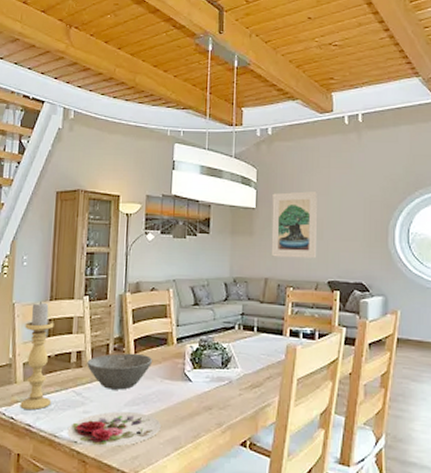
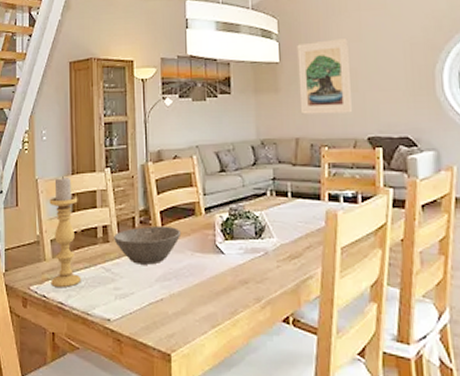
plate: present [67,411,161,447] -> none [99,287,195,325]

